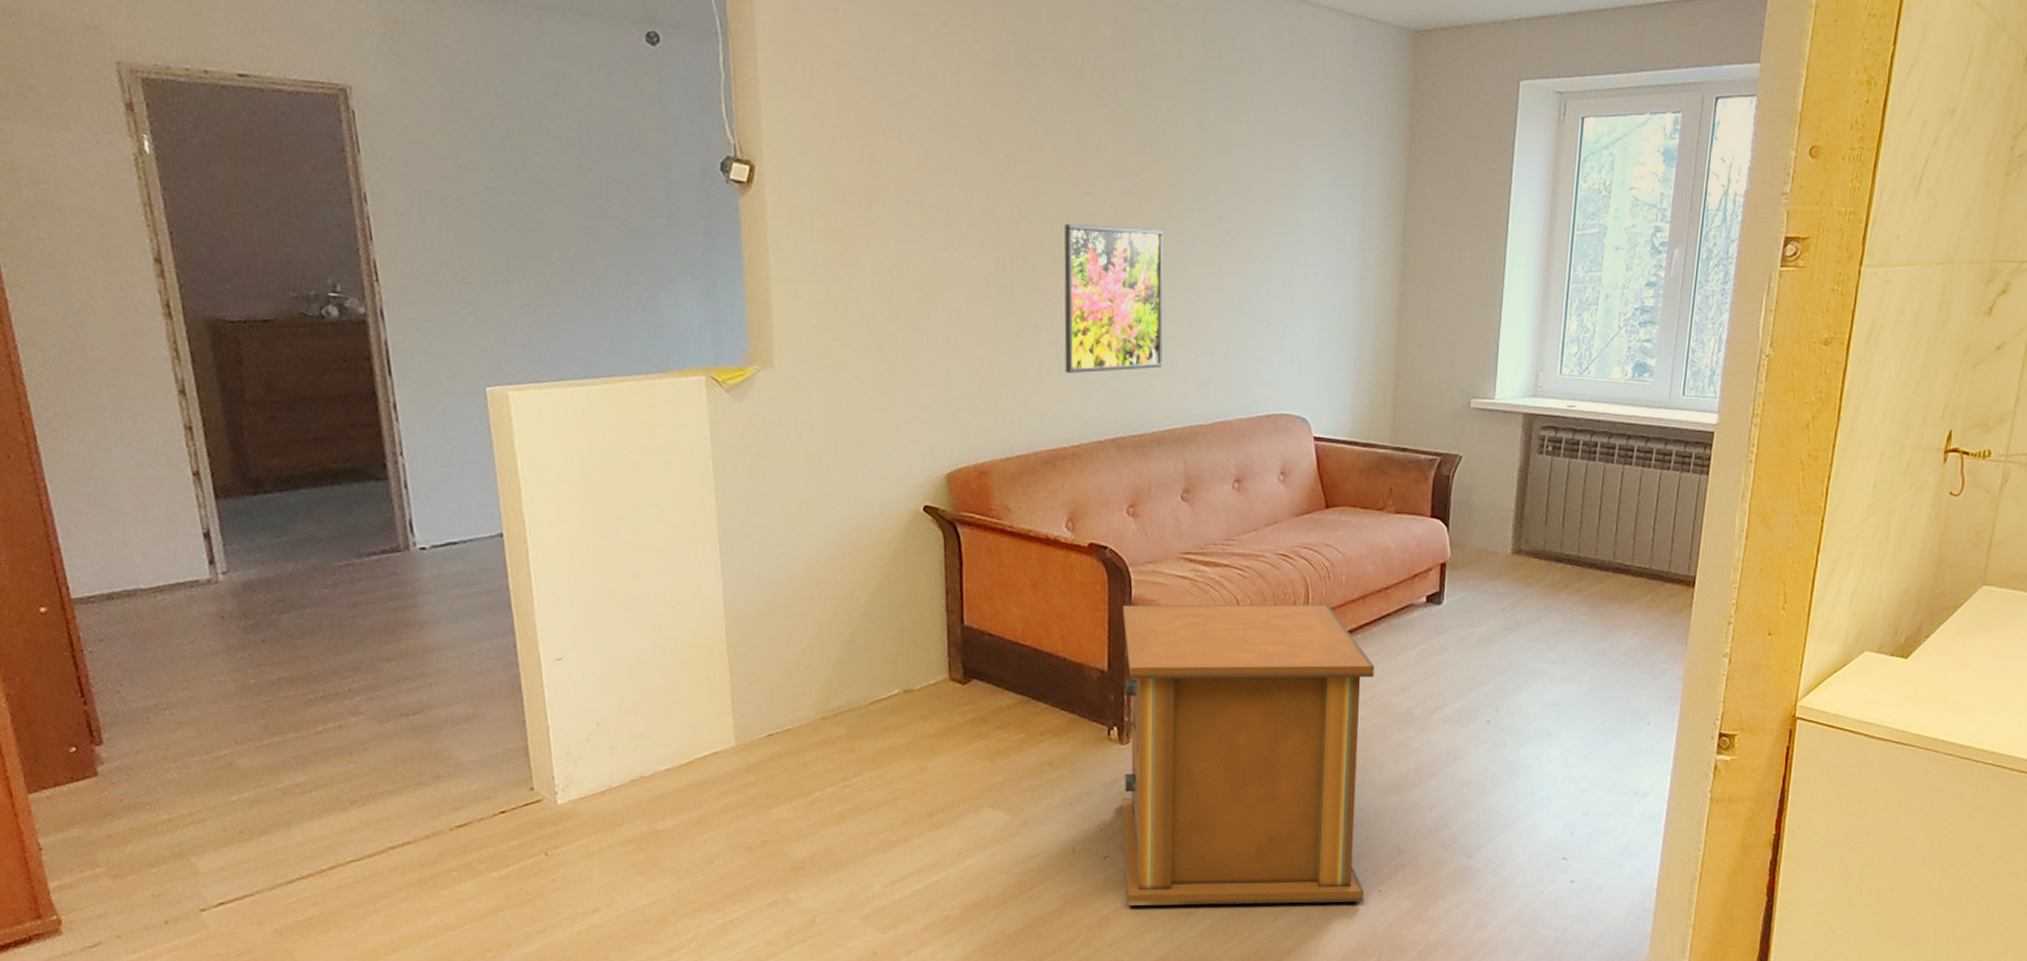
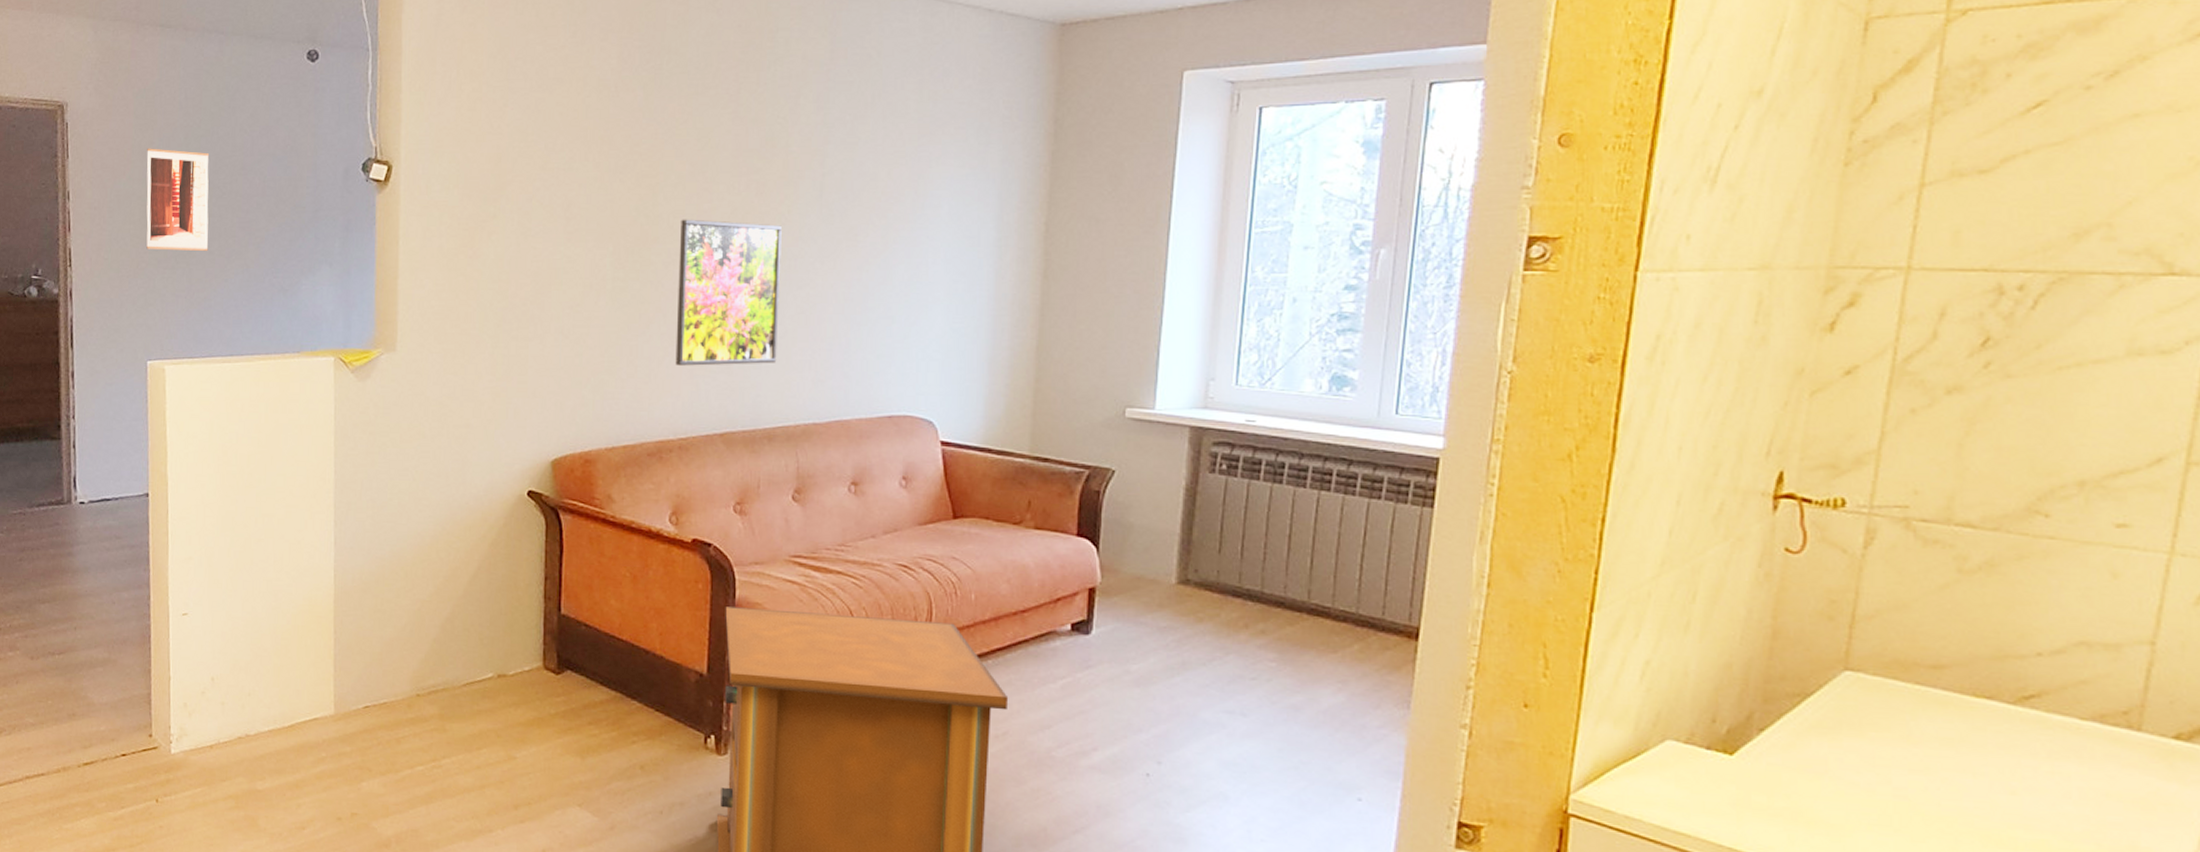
wall art: none [460,142,548,263] -> present [146,148,210,252]

